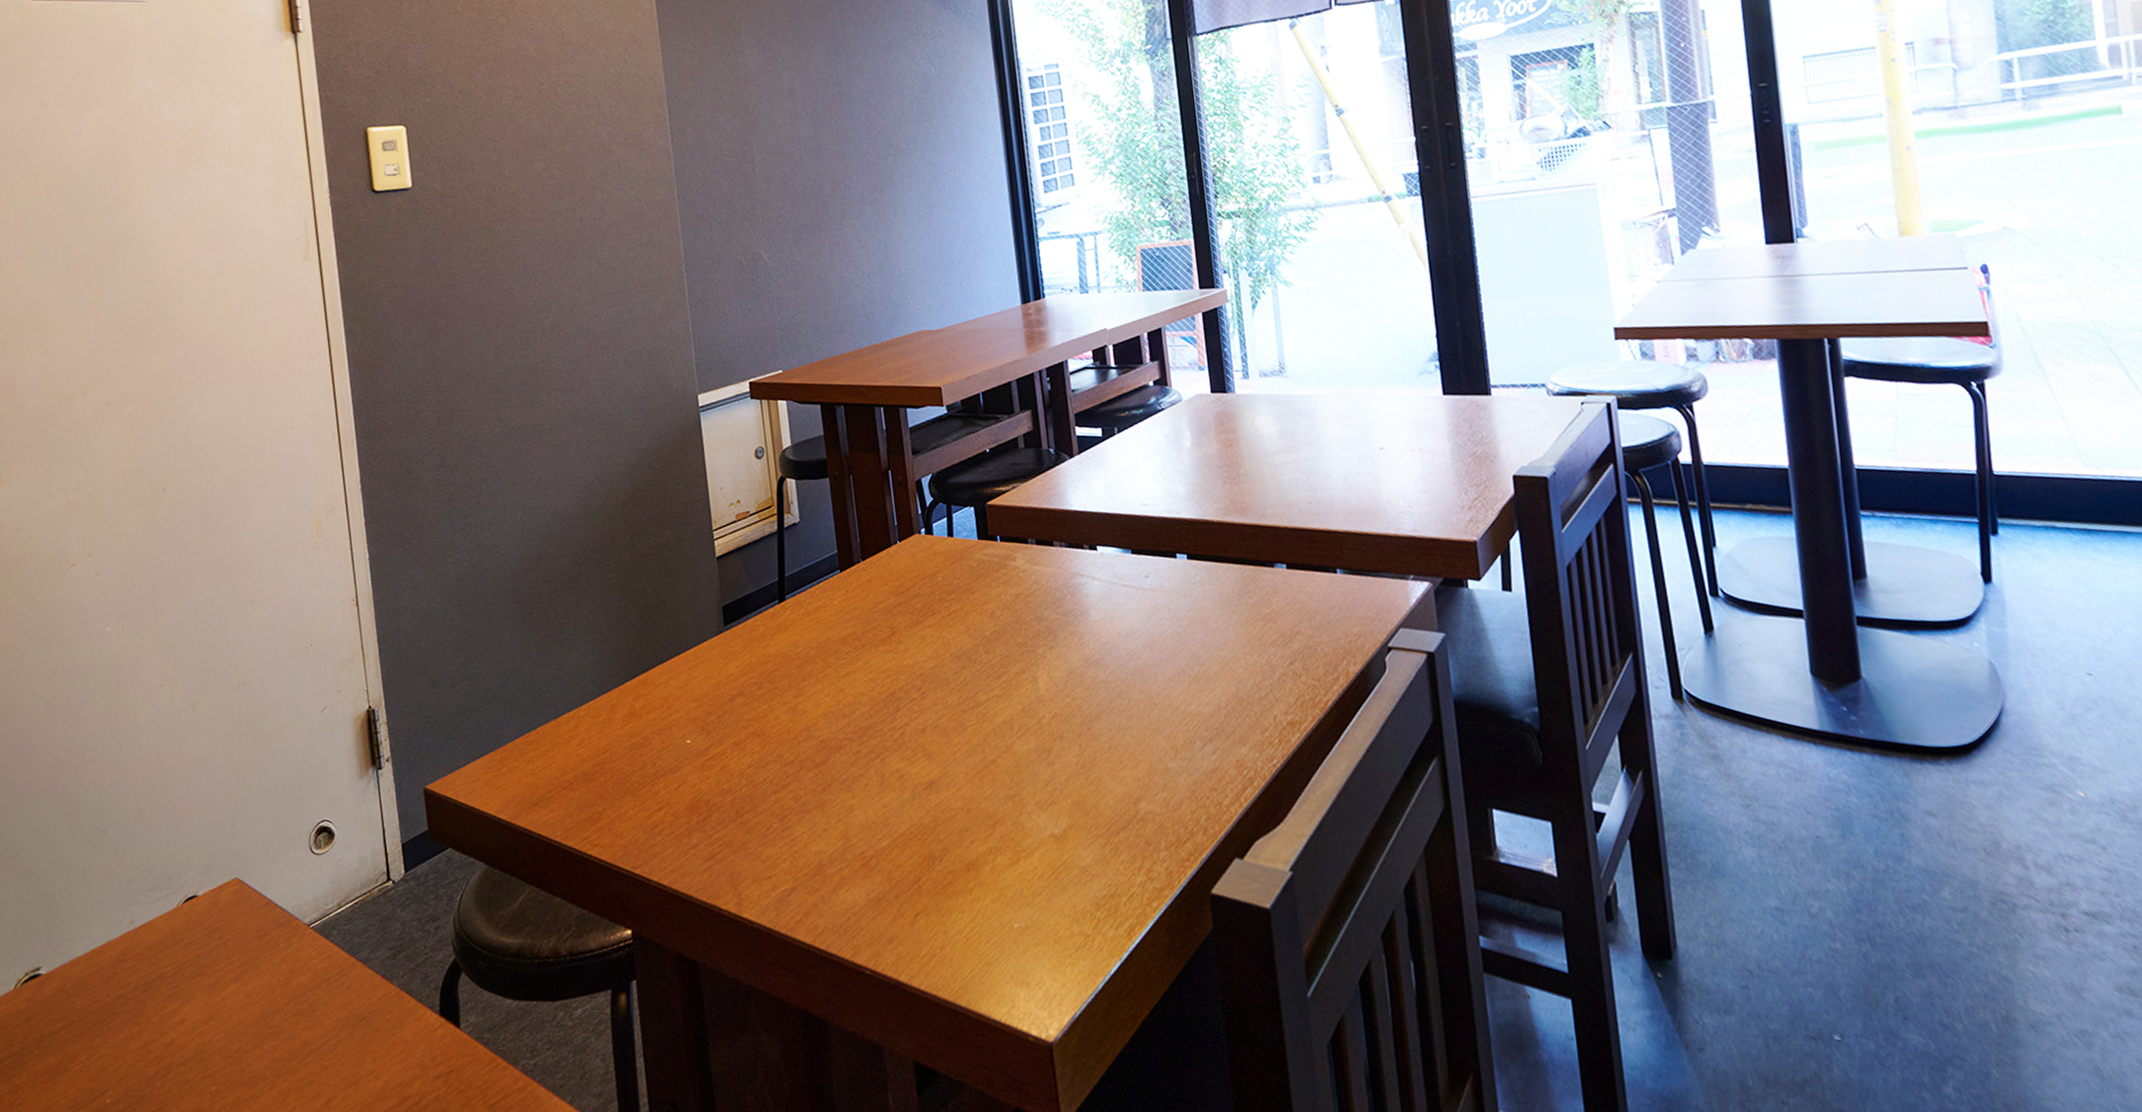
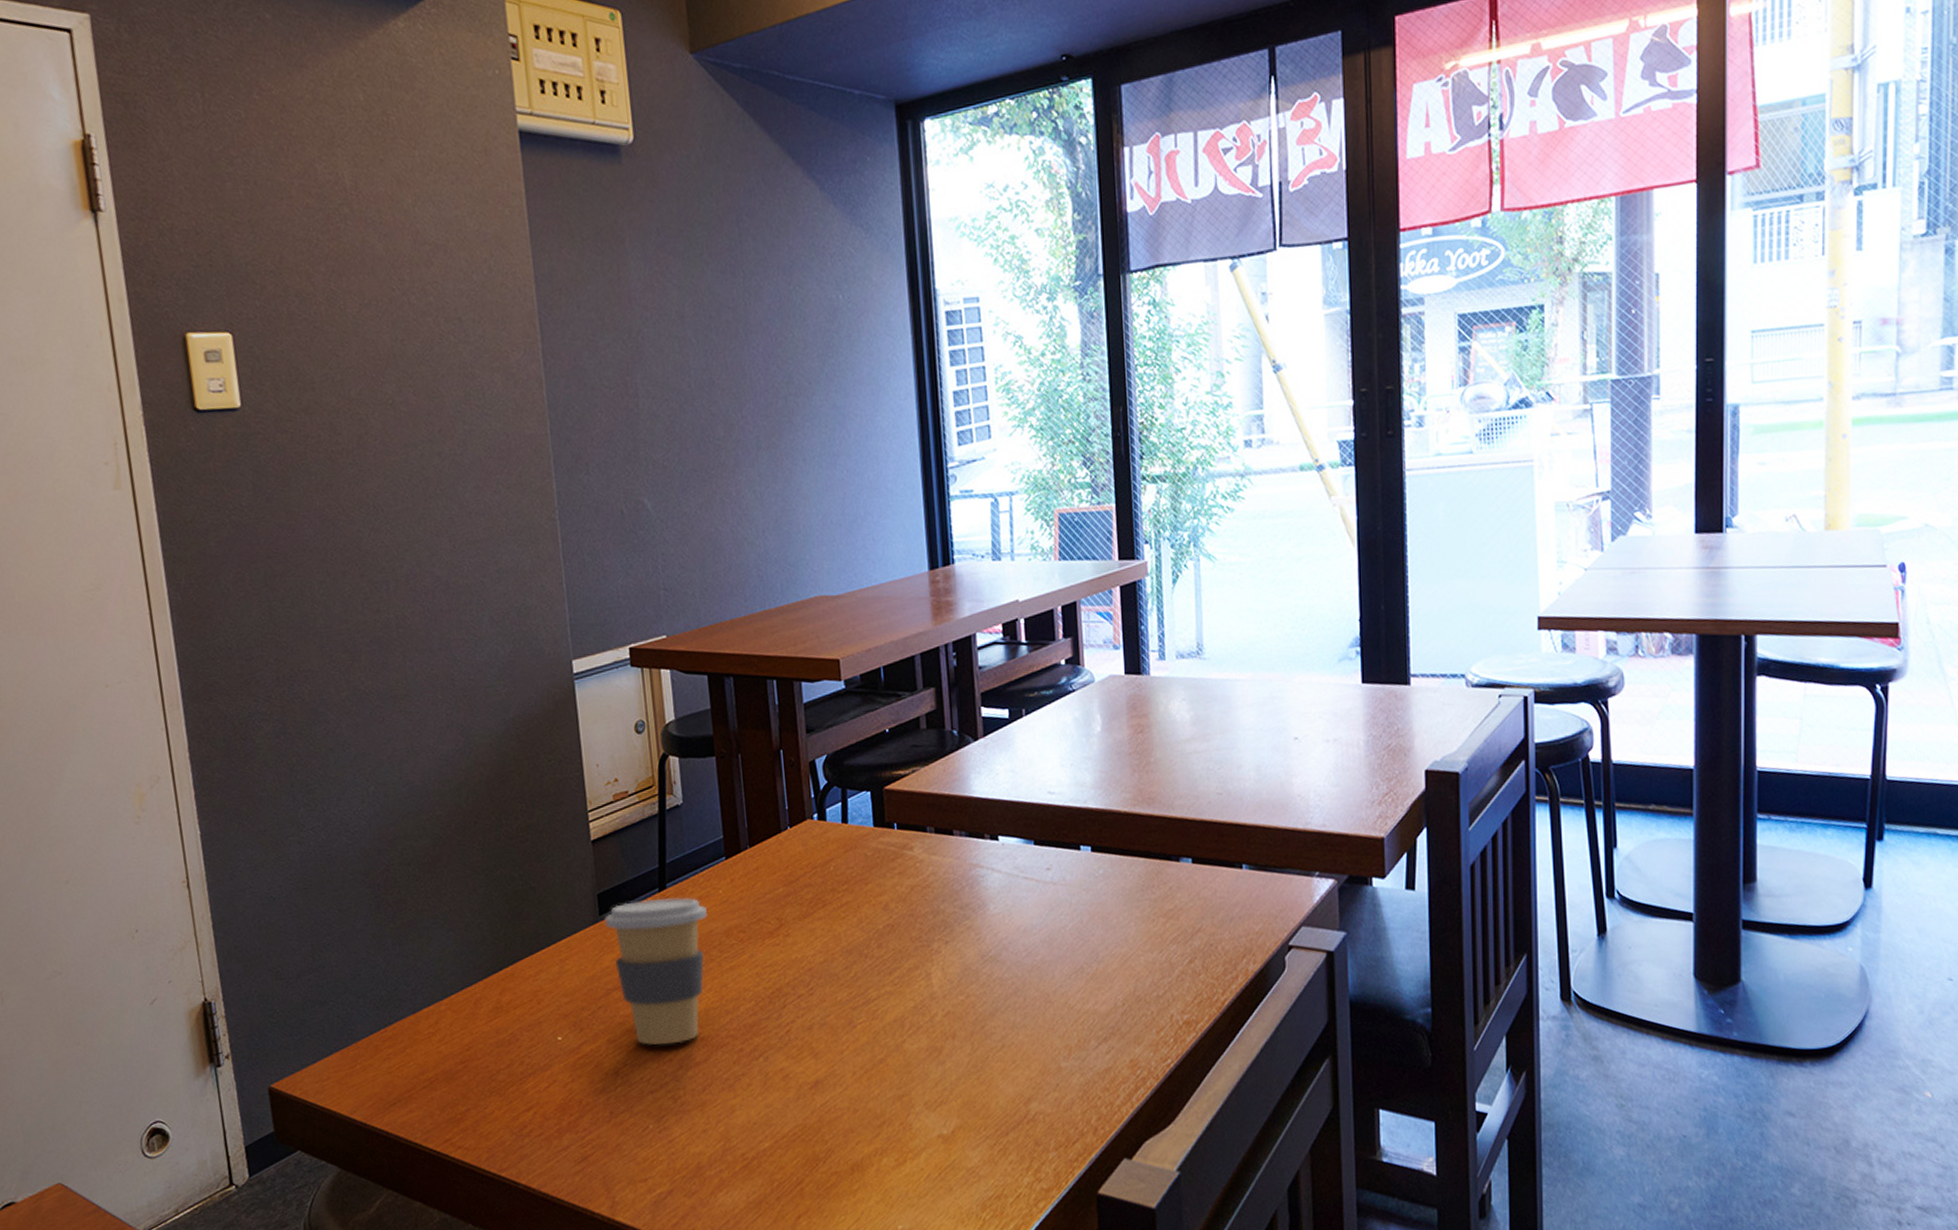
coffee cup: none [729,608,824,748] -> present [604,897,707,1045]

